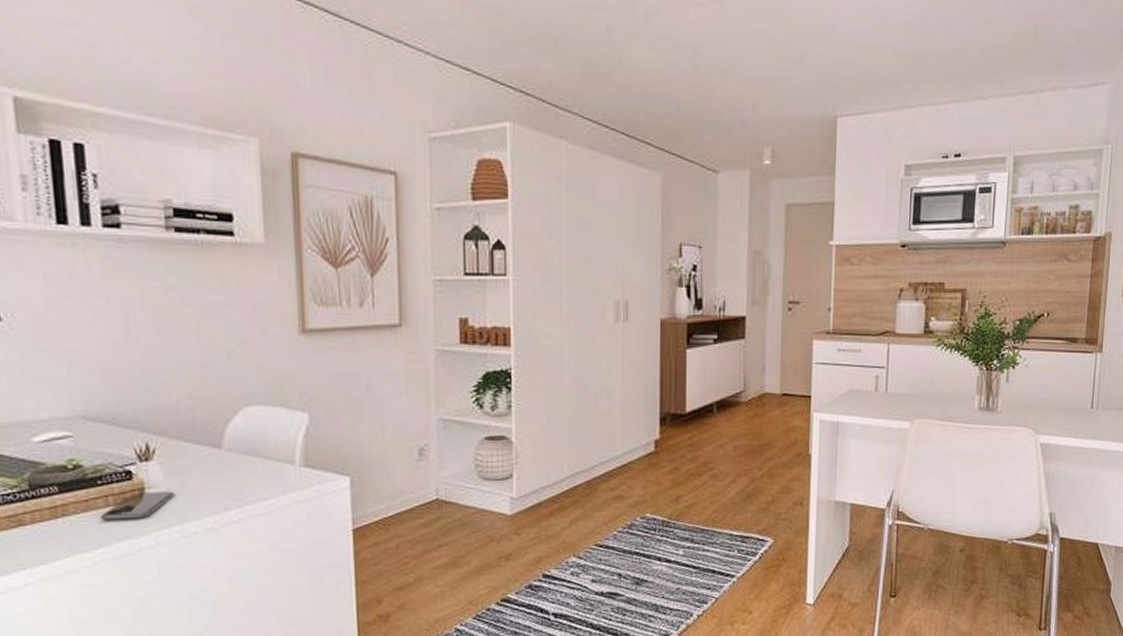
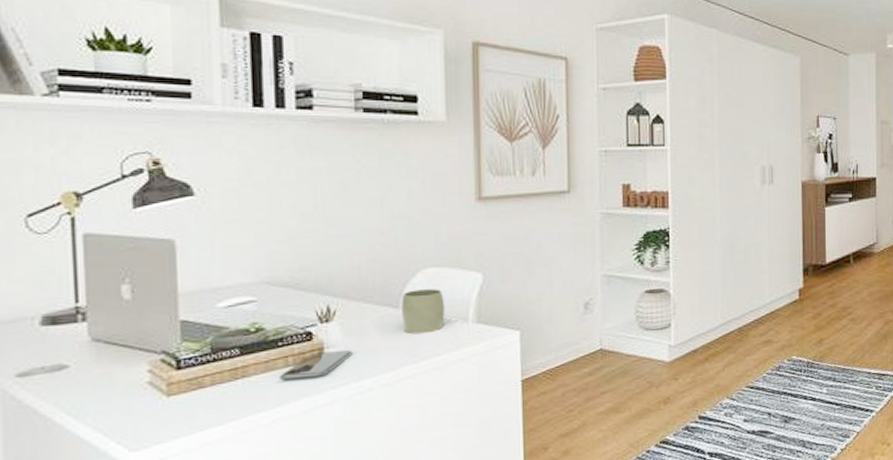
mug: none [223,429,270,477] -> present [400,289,445,335]

